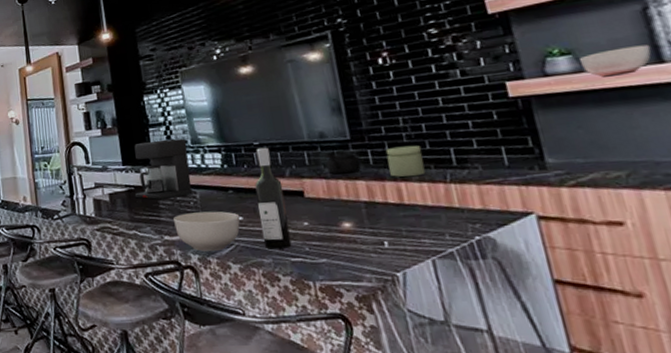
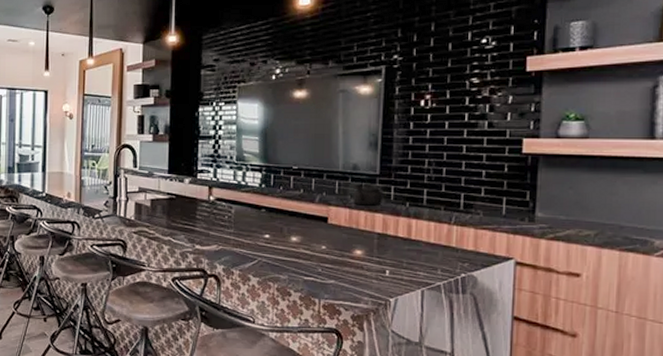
coffee maker: present [134,138,193,201] -> none [174,153,232,211]
bowl: present [173,211,241,252] -> none [207,226,267,263]
bottle: present [255,147,292,249] -> none [283,172,311,268]
jar: present [385,145,426,178] -> none [406,186,438,216]
bowl: present [578,44,652,78] -> none [588,120,649,147]

